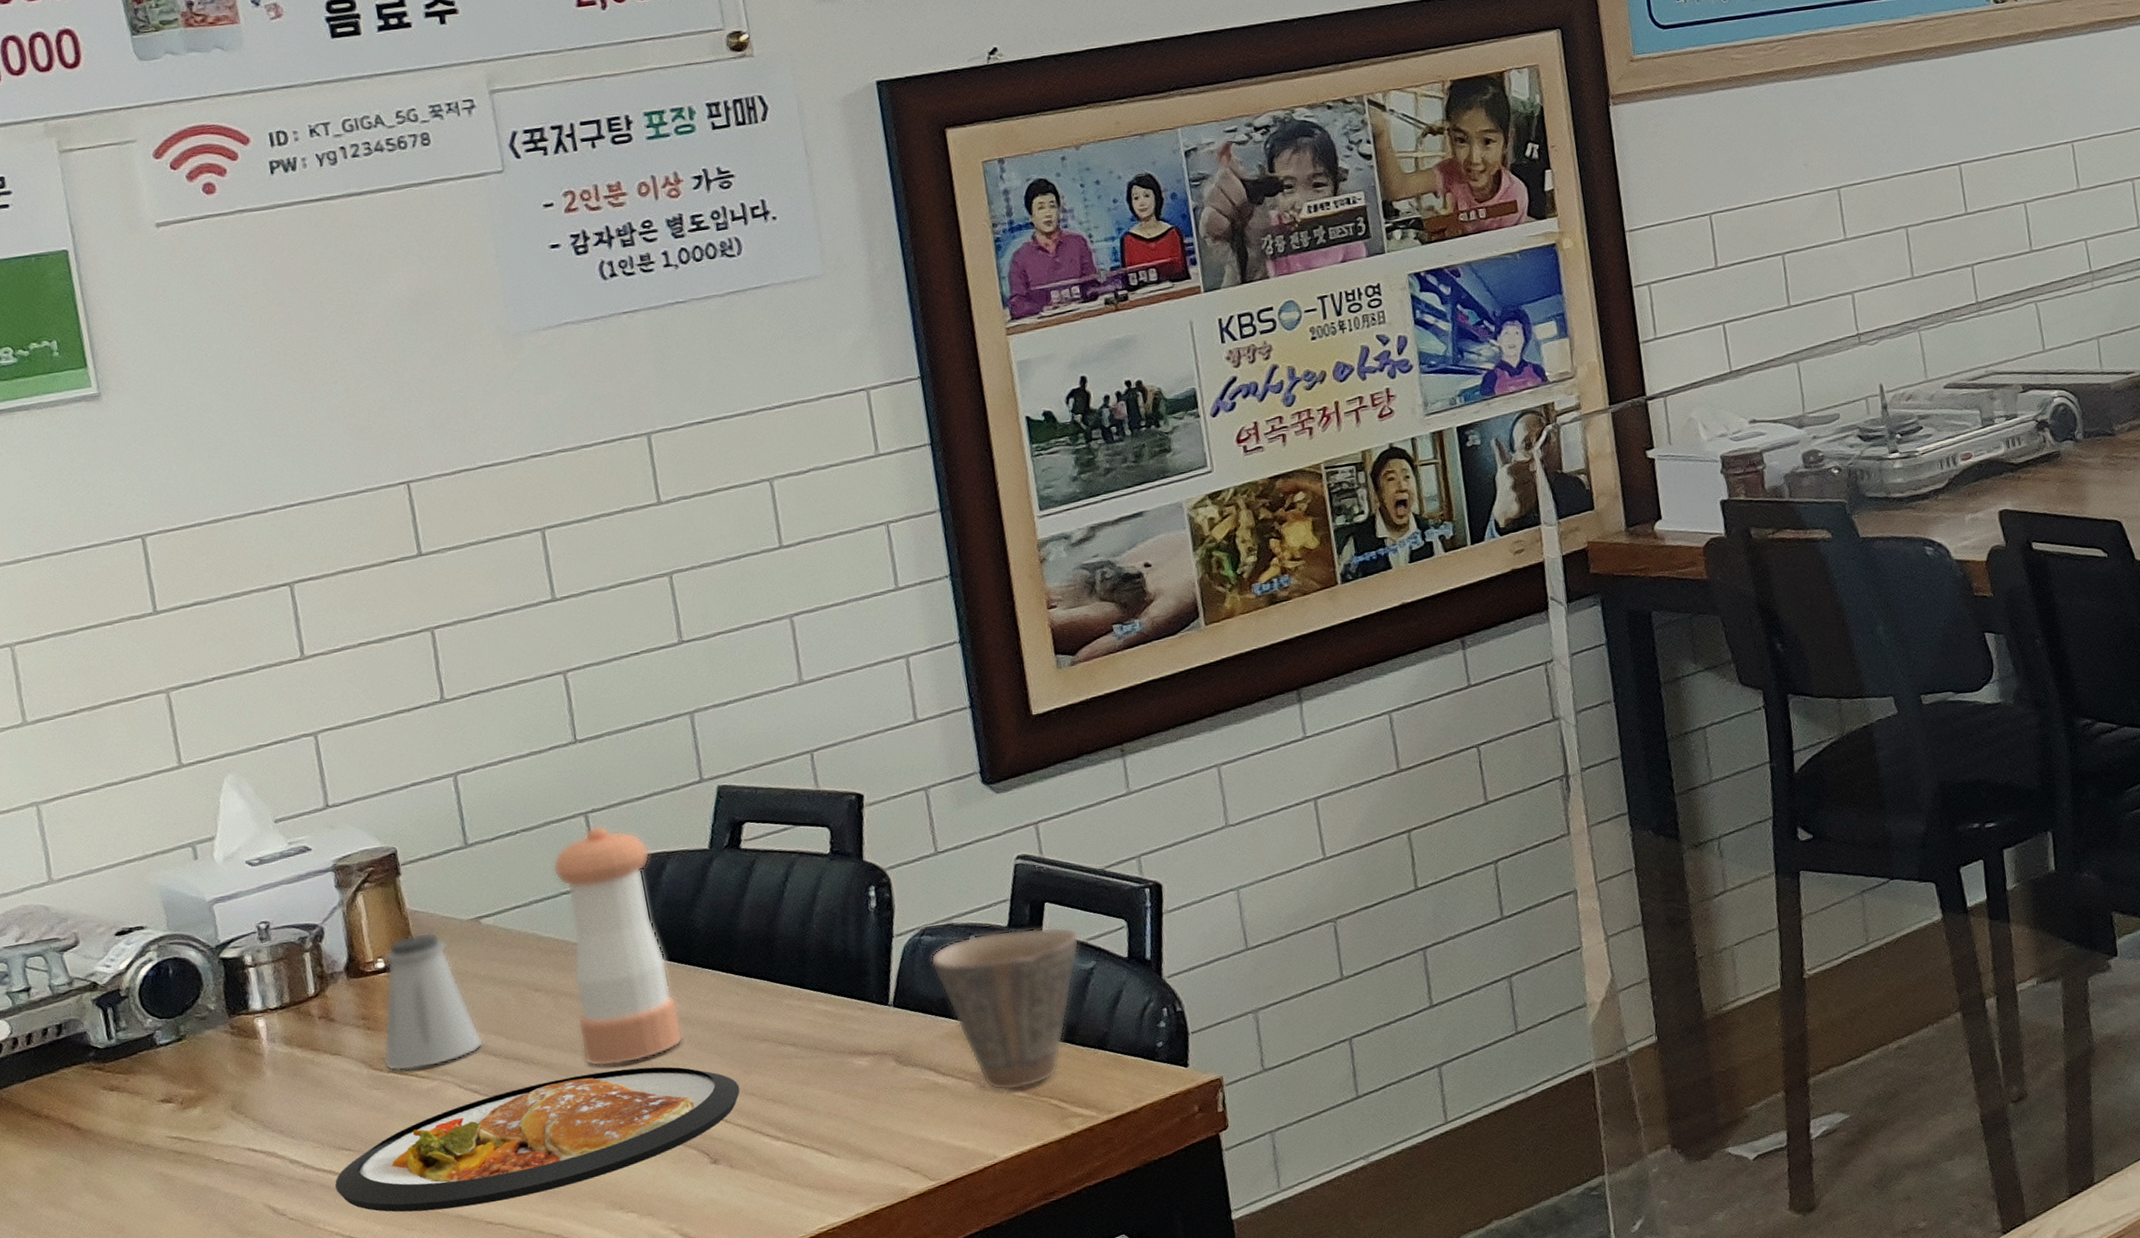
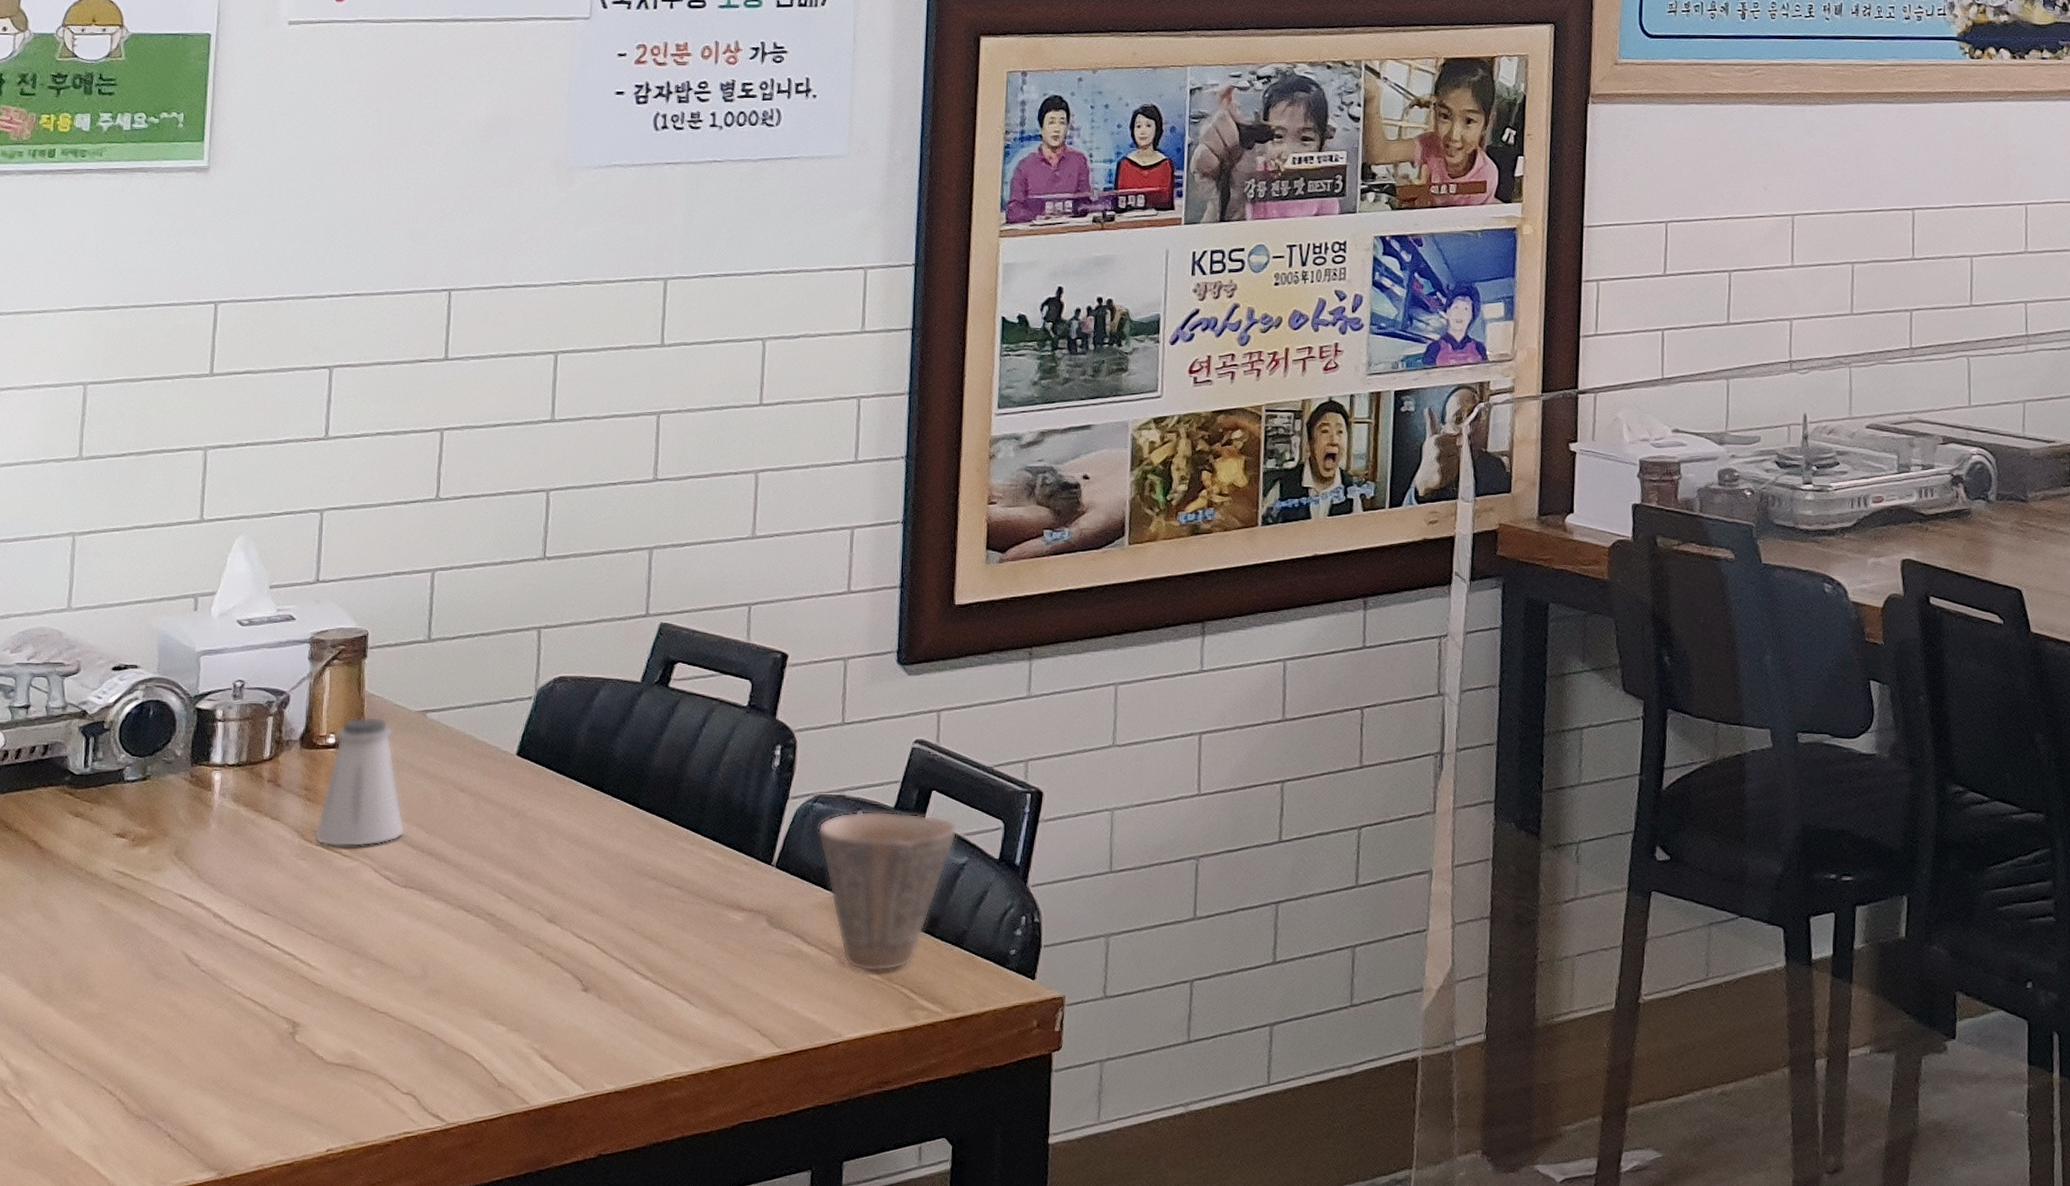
dish: present [335,1066,740,1212] -> none [248,880,622,991]
pepper shaker: present [552,825,684,1067] -> none [490,641,588,878]

